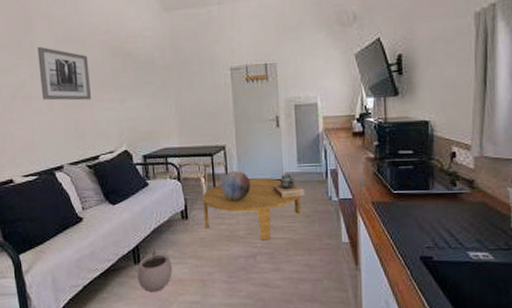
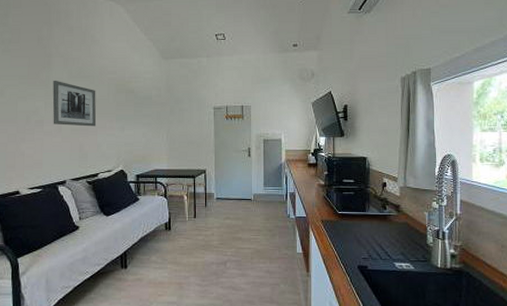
plant pot: present [137,248,172,292] -> none [123,254,154,293]
coffee table: present [203,178,301,241] -> none [184,198,265,250]
decorative globe: present [221,171,251,201] -> none [200,191,225,216]
decorative urn: present [273,173,304,199] -> none [243,194,268,215]

